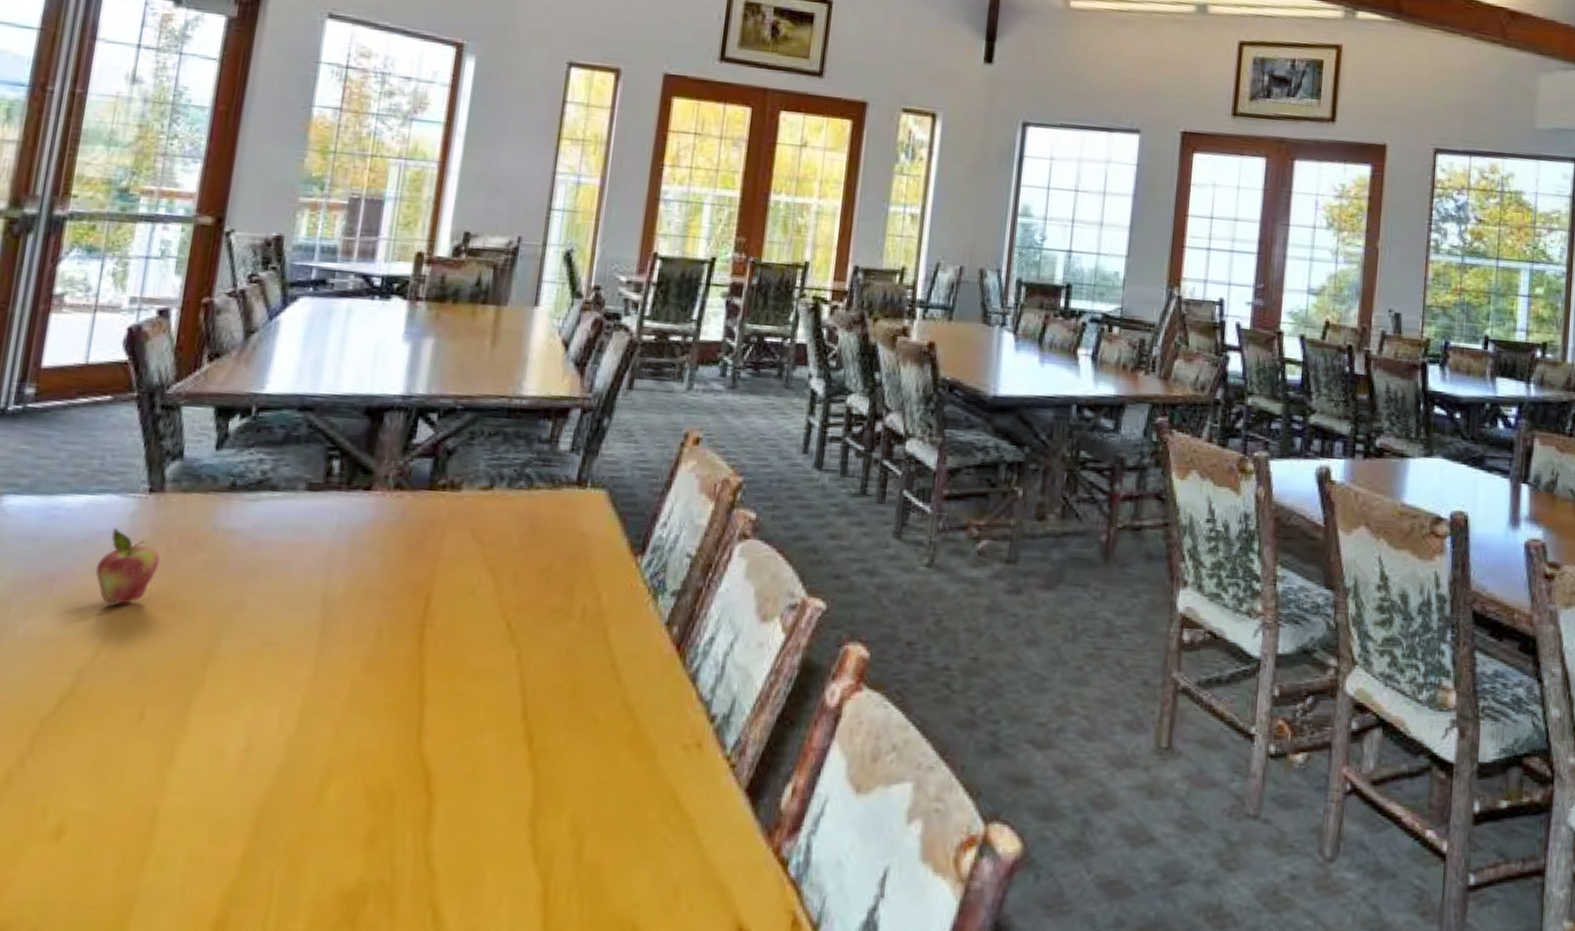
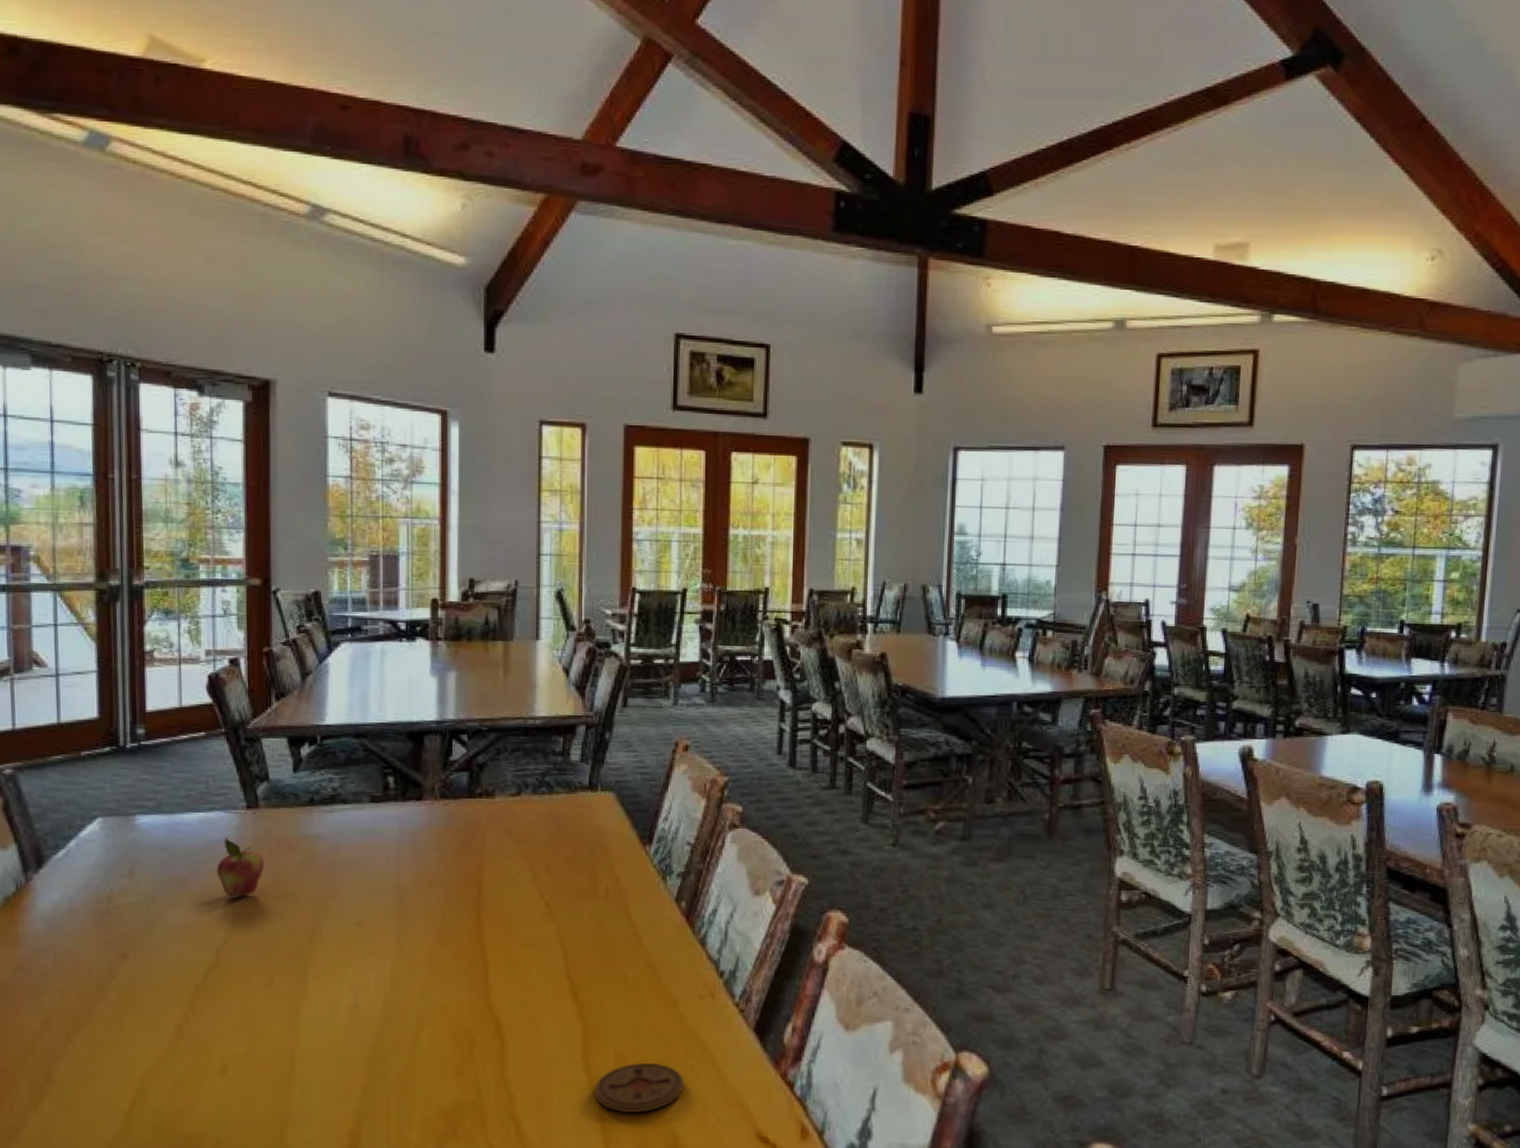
coaster: none [538,831,653,898] -> present [594,1062,684,1113]

